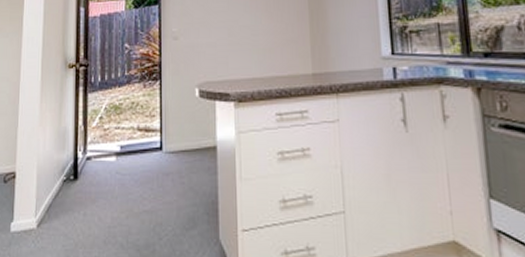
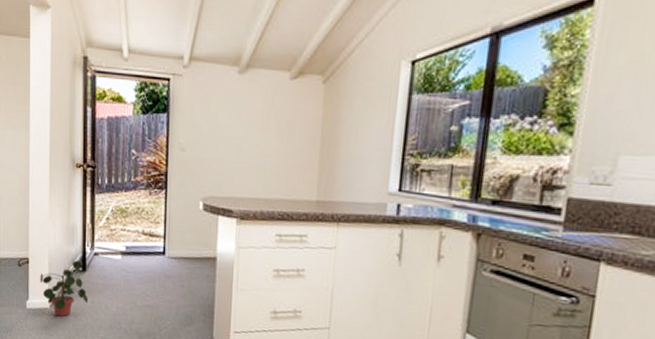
potted plant: none [27,168,80,237] -> present [40,260,89,317]

